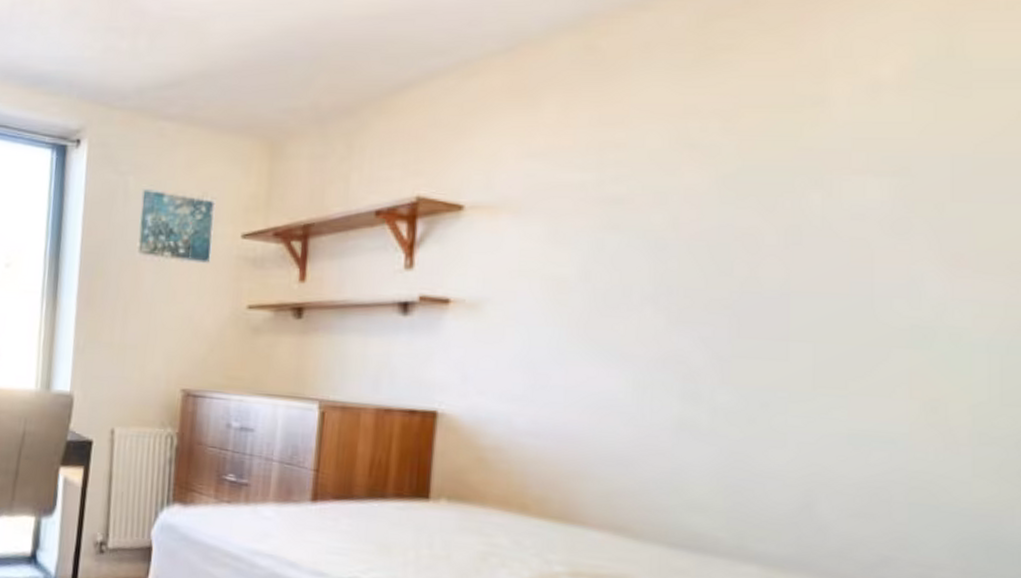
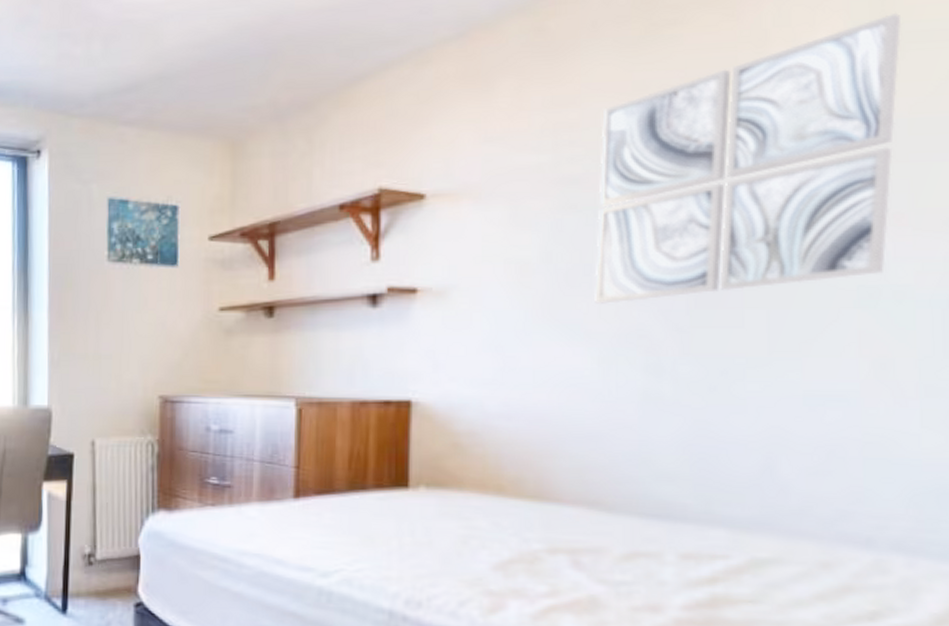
wall art: none [633,51,971,328] -> present [594,13,902,304]

